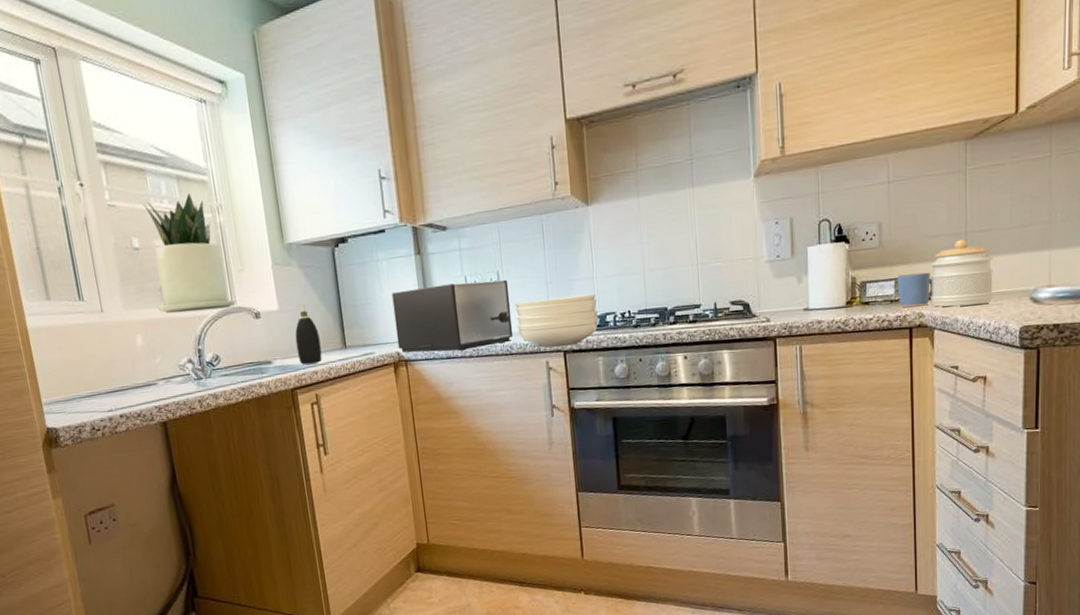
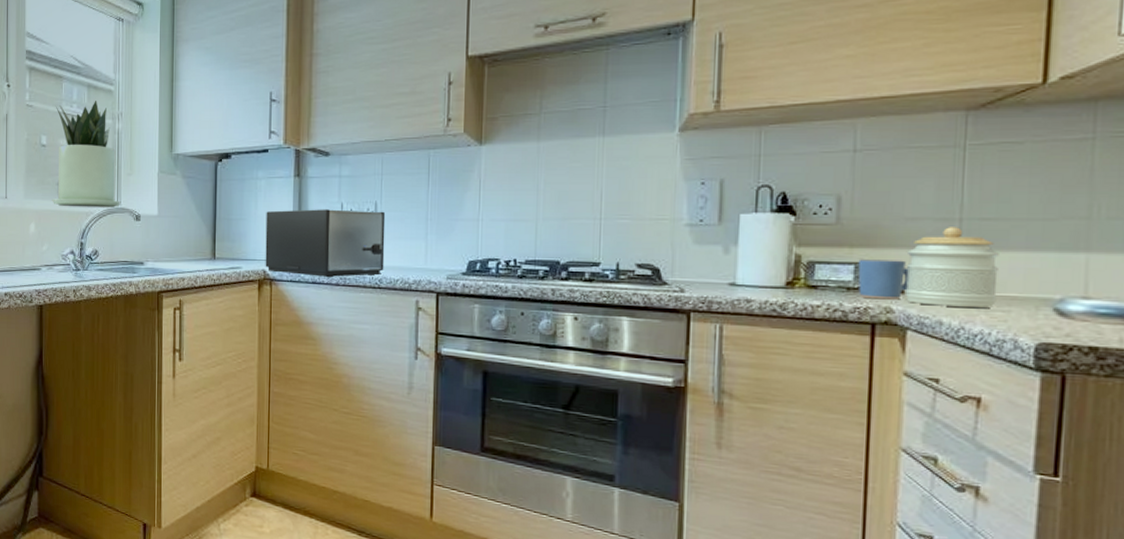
soap dispenser: present [295,305,323,366] -> none [168,213,191,271]
bowl: present [514,293,599,348] -> none [389,236,481,288]

